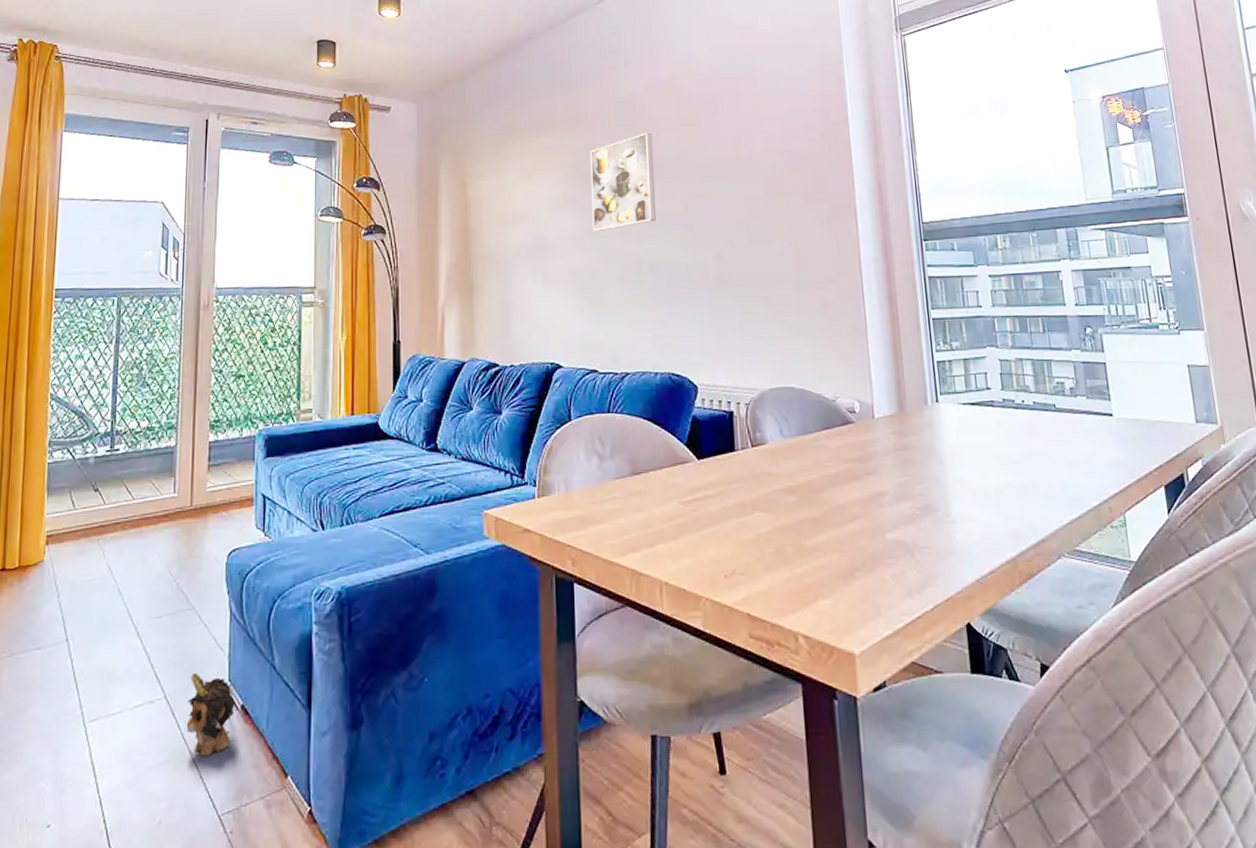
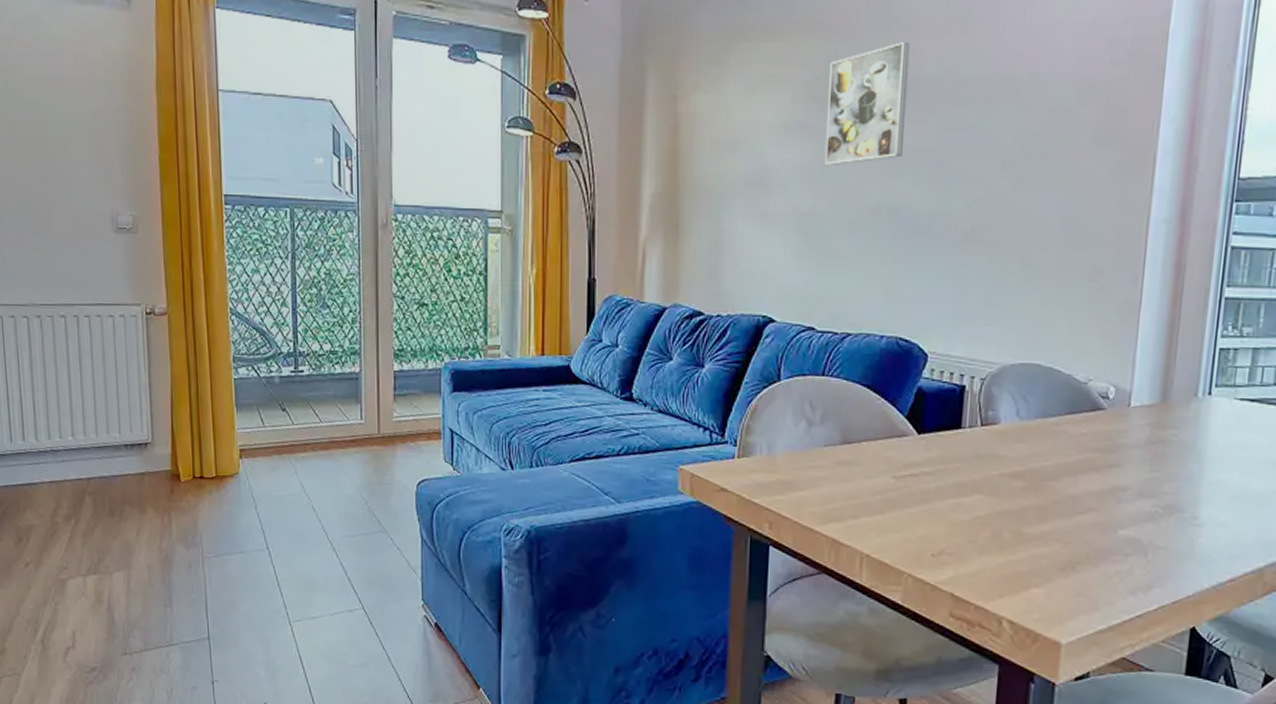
plush toy: present [185,673,237,757] -> none [382,590,430,663]

